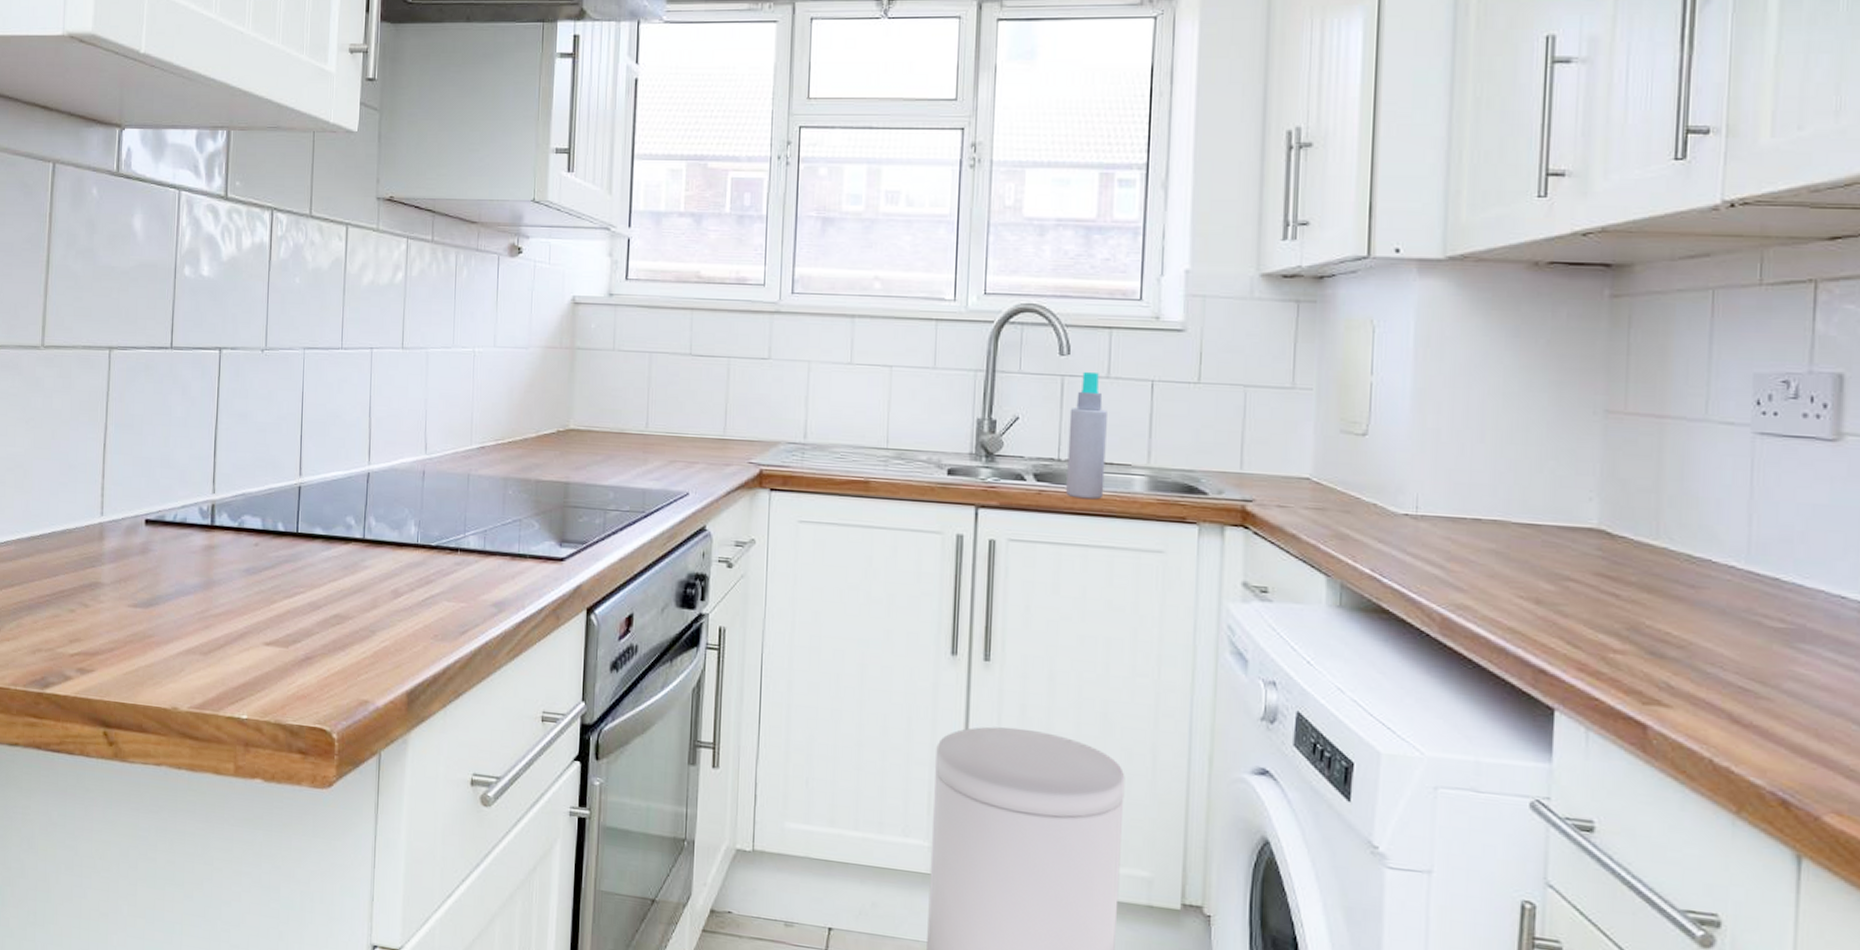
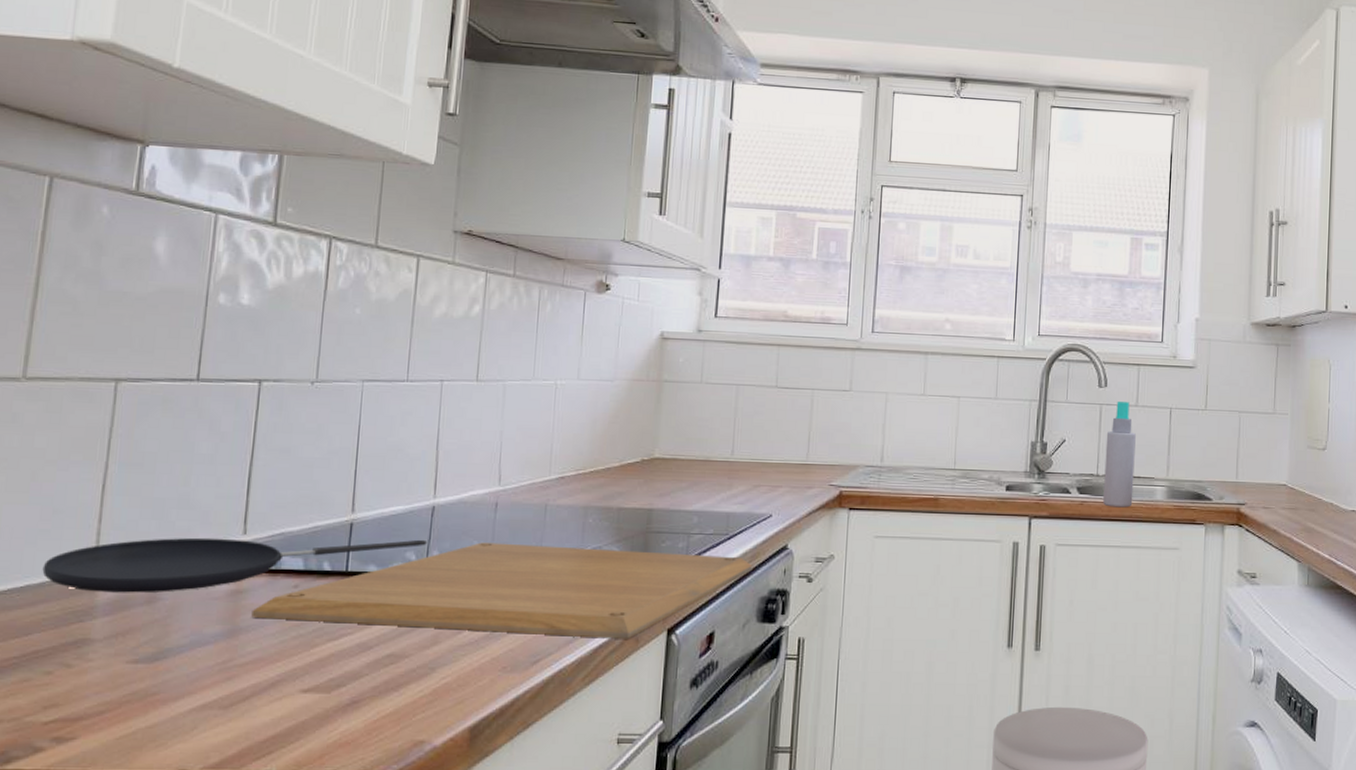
frying pan: none [63,494,365,544] -> present [42,537,428,593]
chopping board: none [222,510,670,616] -> present [251,542,753,639]

